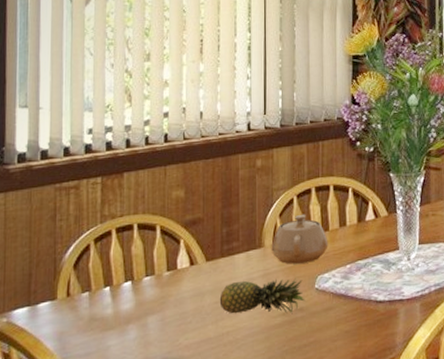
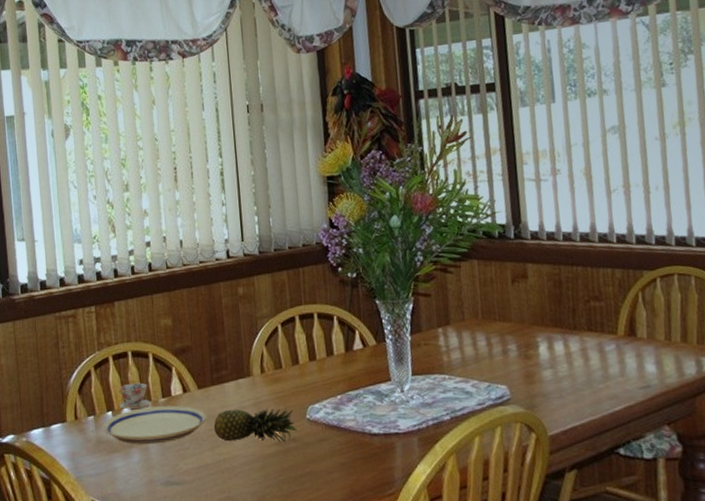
plate: none [98,278,213,321] -> present [103,405,207,445]
teacup: none [119,255,153,284] -> present [119,381,150,409]
teapot: present [271,214,328,265] -> none [259,342,317,394]

